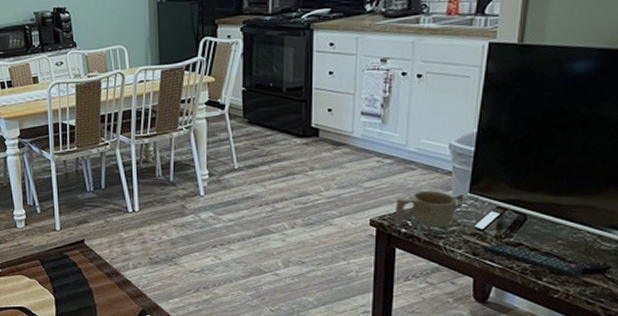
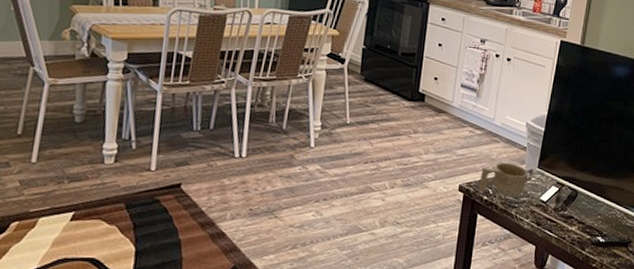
remote control: present [482,242,584,279] -> none [544,214,614,250]

